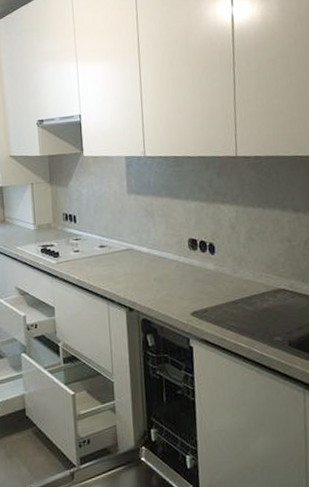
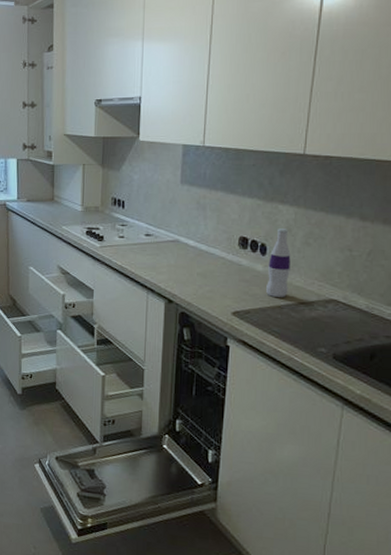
bottle: none [218,227,240,293] -> present [266,229,291,297]

